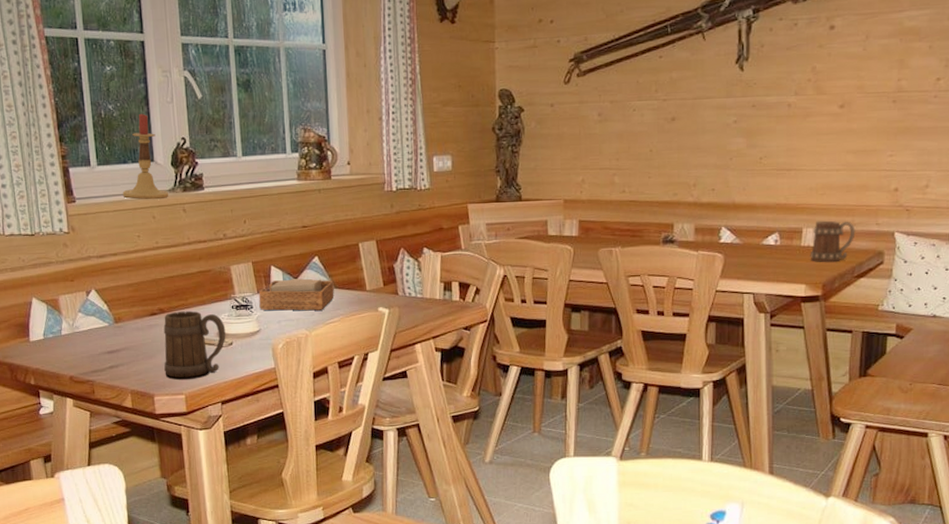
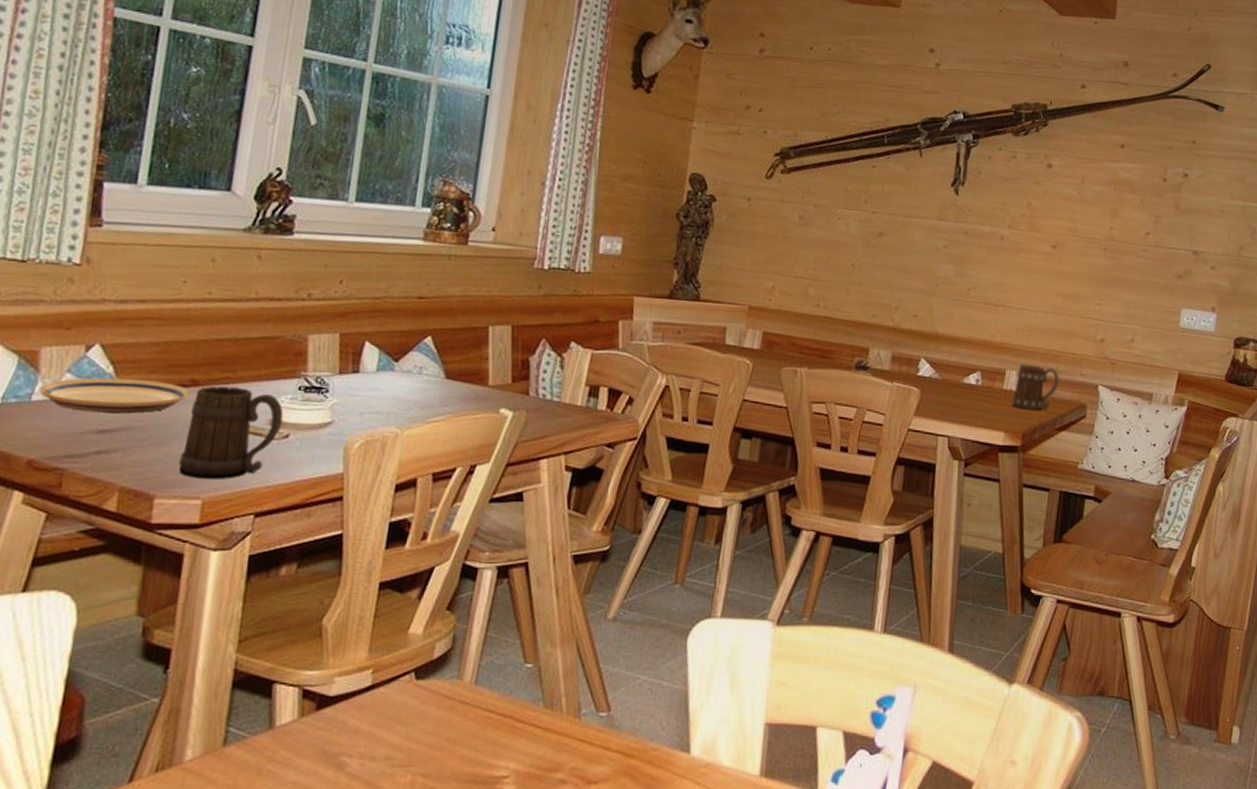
plate: none [64,312,161,339] -> present [38,377,191,414]
candlestick: present [122,113,169,200] -> none [174,130,243,240]
napkin holder: present [258,278,334,311] -> none [338,360,447,405]

